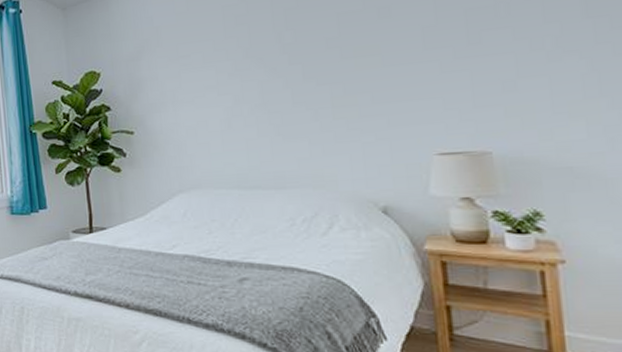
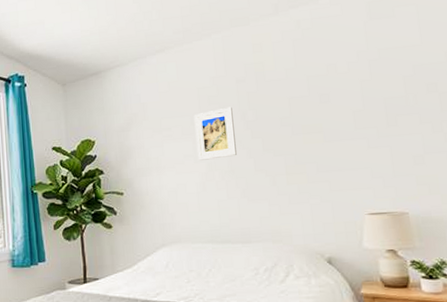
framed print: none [217,27,270,93] -> present [193,107,237,161]

